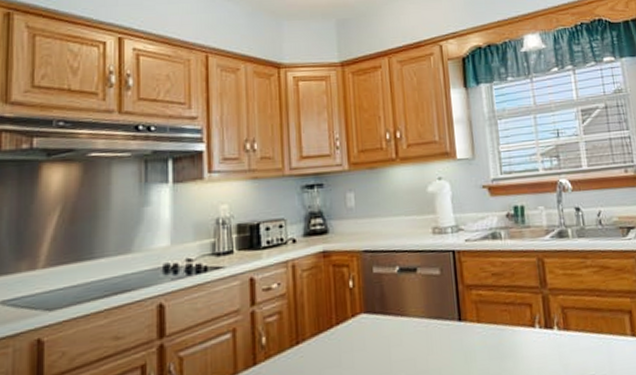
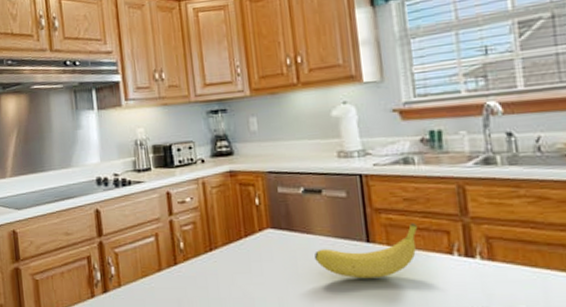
fruit: none [408,297,505,361] -> present [314,222,418,279]

